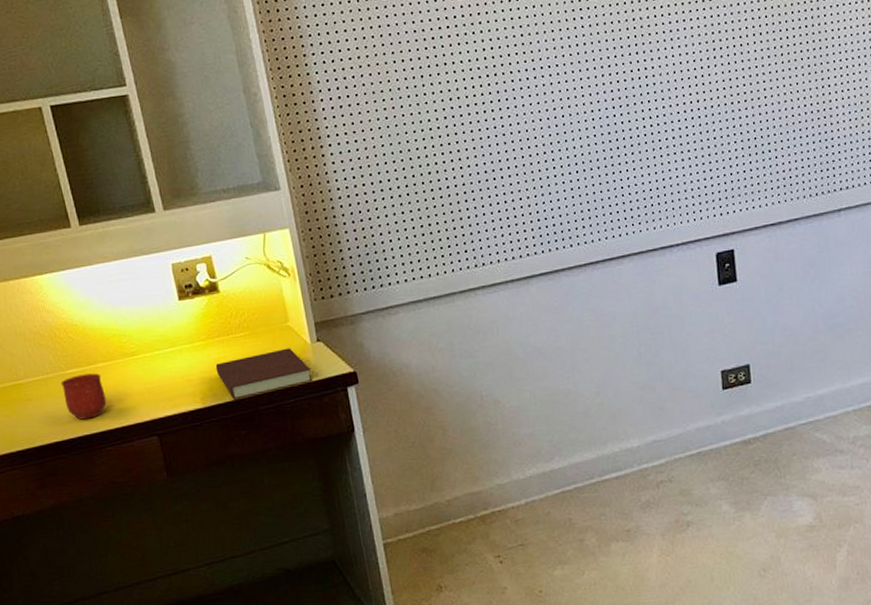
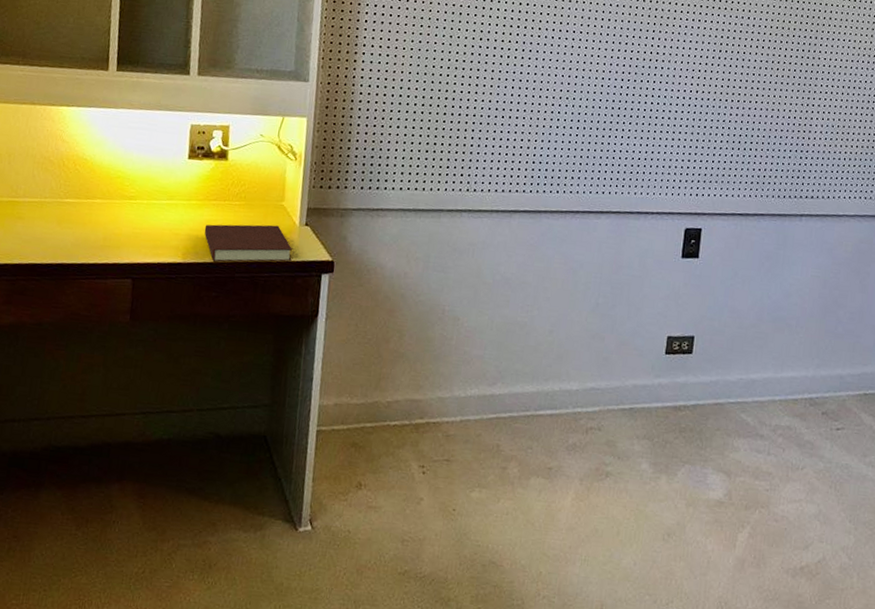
mug: present [60,373,107,420] -> none [54,205,96,249]

